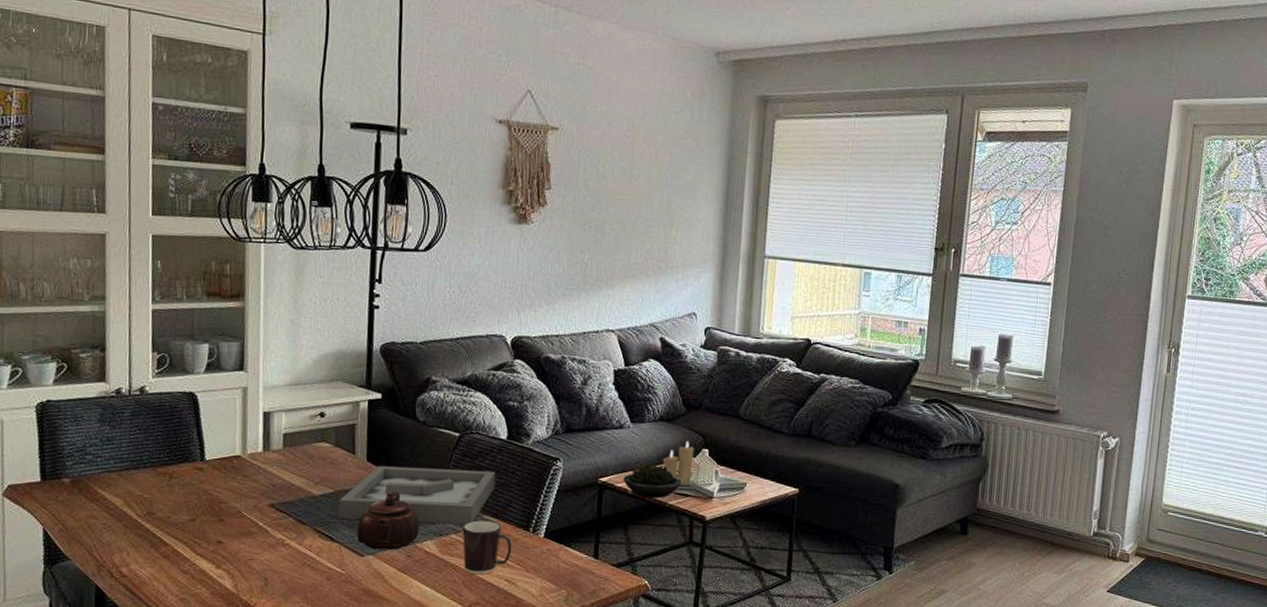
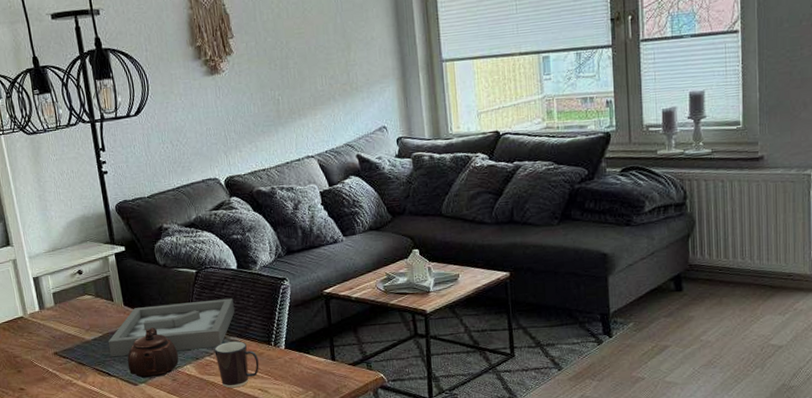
succulent plant: present [623,462,683,498] -> none [345,269,400,301]
candle: present [663,441,695,486] -> none [378,245,408,286]

